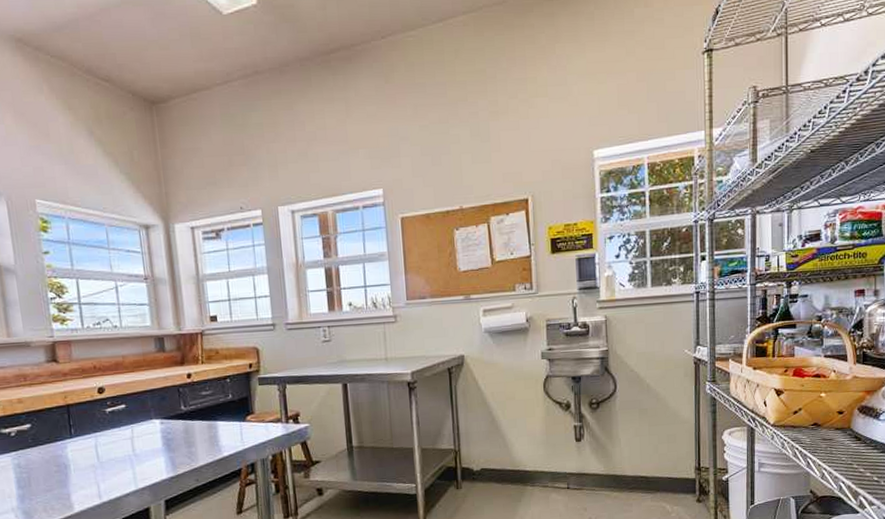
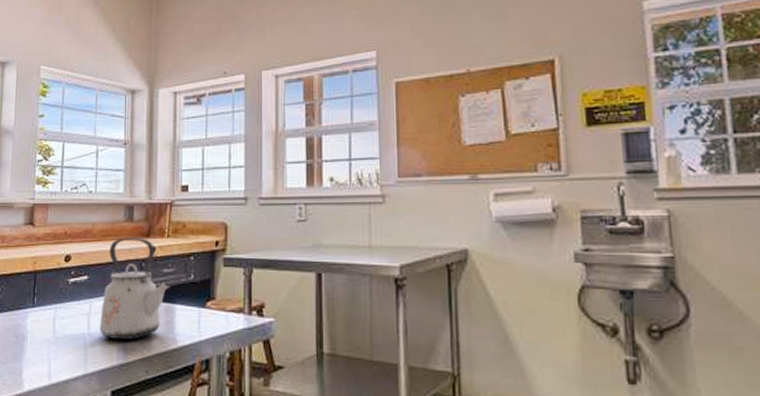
kettle: none [143,366,210,458] -> present [99,237,171,341]

